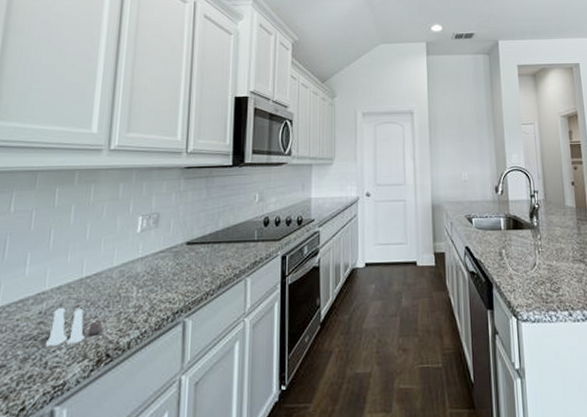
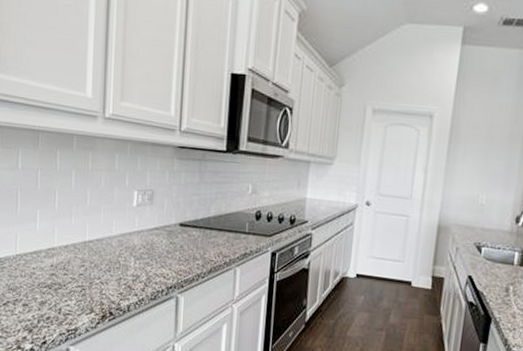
salt and pepper shaker set: present [46,307,103,346] -> none [59,264,106,298]

